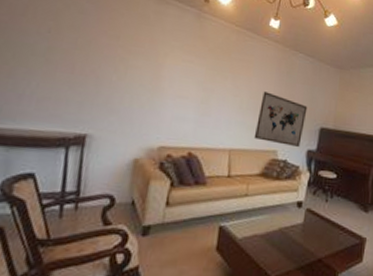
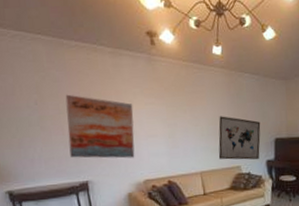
wall art: none [73,30,168,118] -> present [65,94,135,159]

